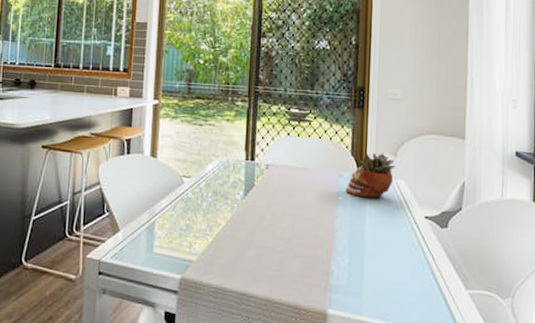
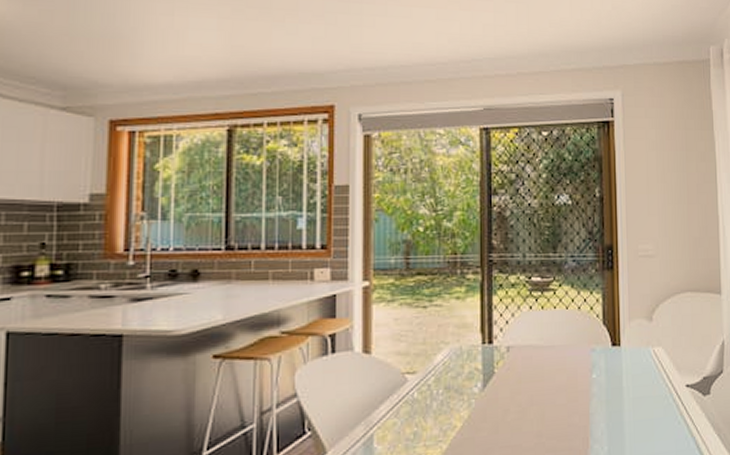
succulent planter: present [346,152,395,199] -> none [599,318,651,372]

